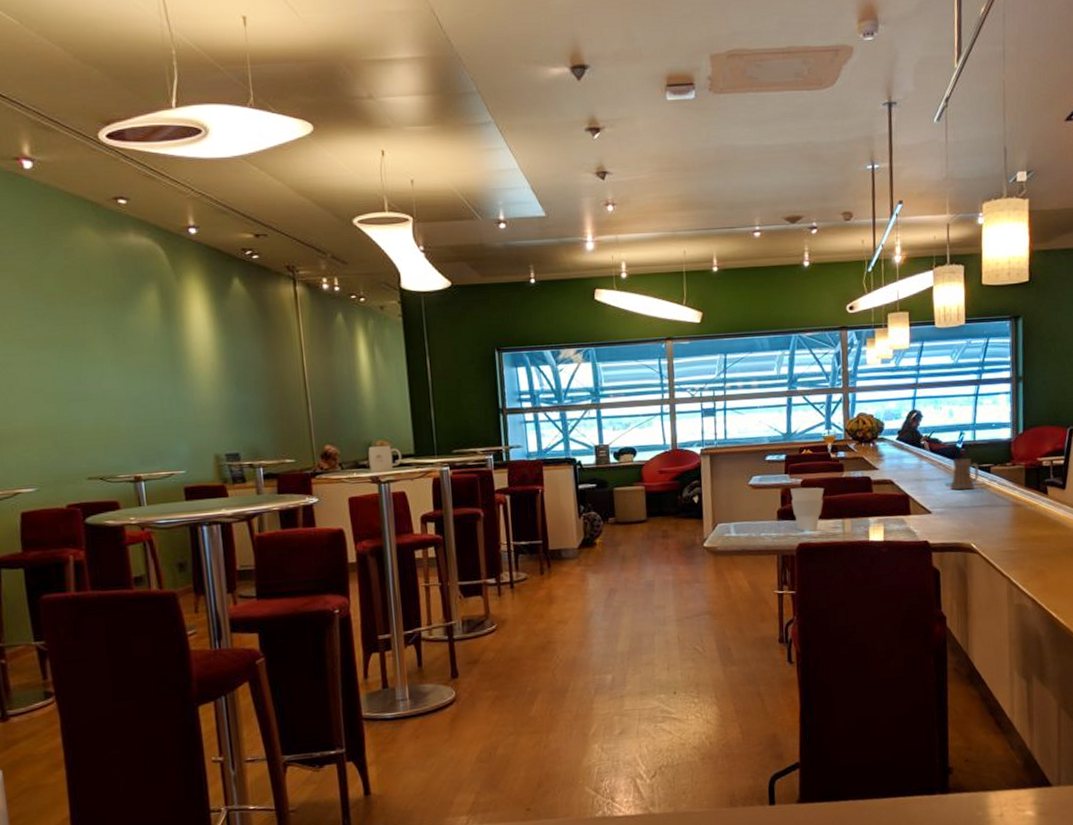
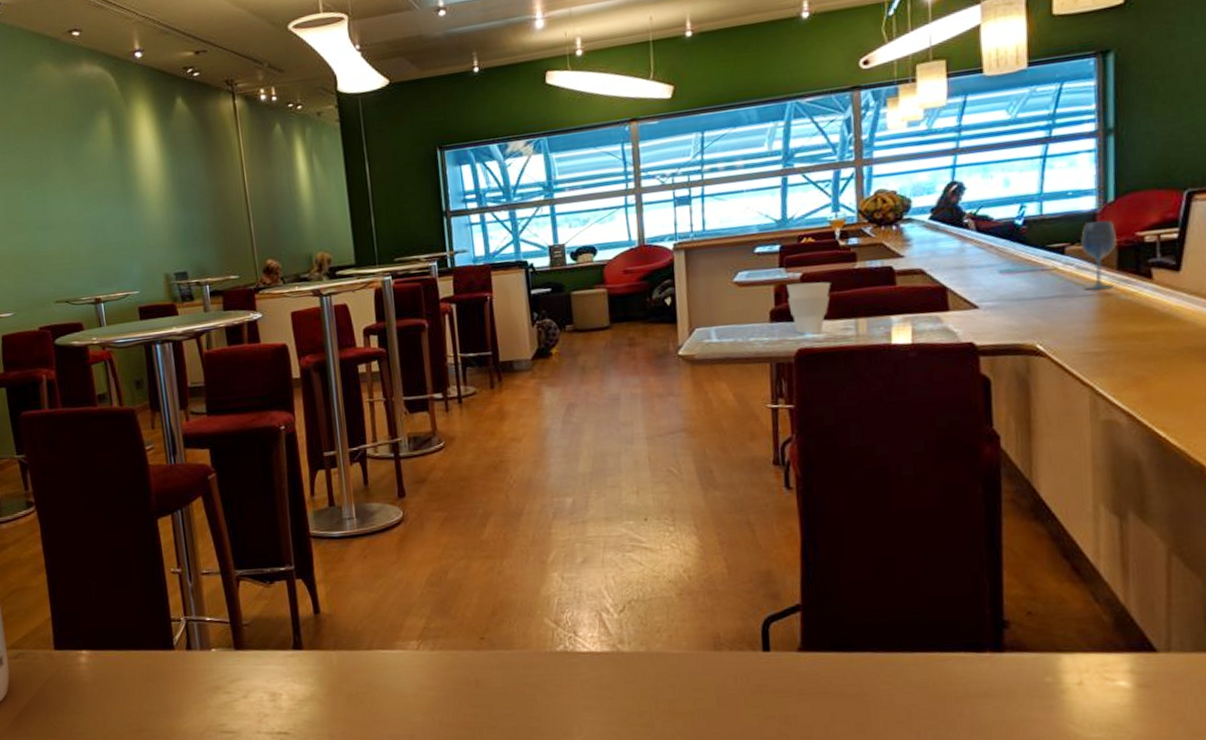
mug: present [368,446,402,473] -> none [309,257,343,286]
beer mug: present [950,458,980,491] -> none [1005,237,1049,279]
wineglass: none [1001,447,1024,503] -> present [1081,219,1117,291]

